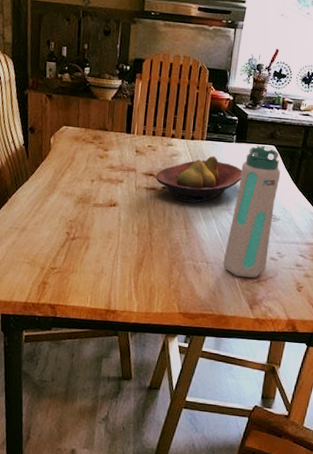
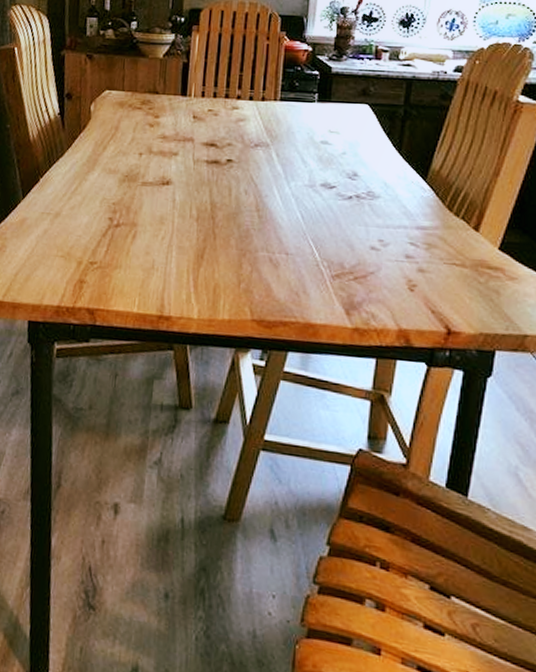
fruit bowl: present [156,155,242,203] -> none [218,119,328,179]
water bottle: present [223,144,281,278] -> none [307,103,378,274]

